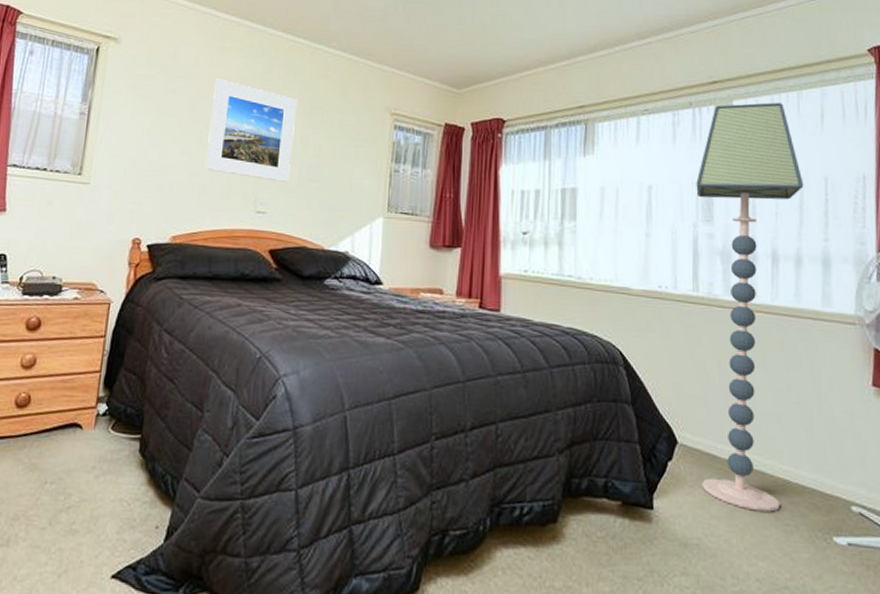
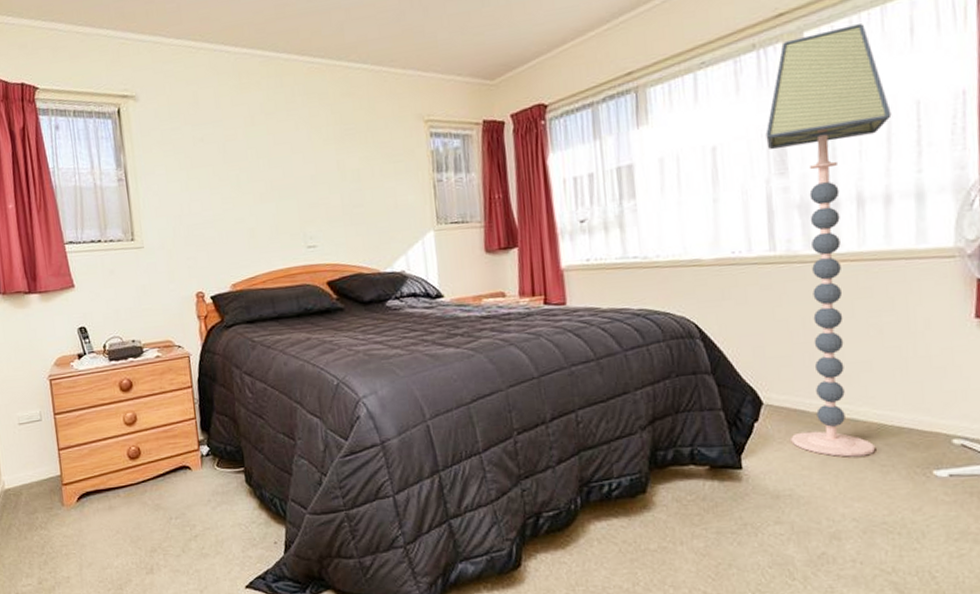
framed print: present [204,79,298,183] -> none [240,118,334,215]

